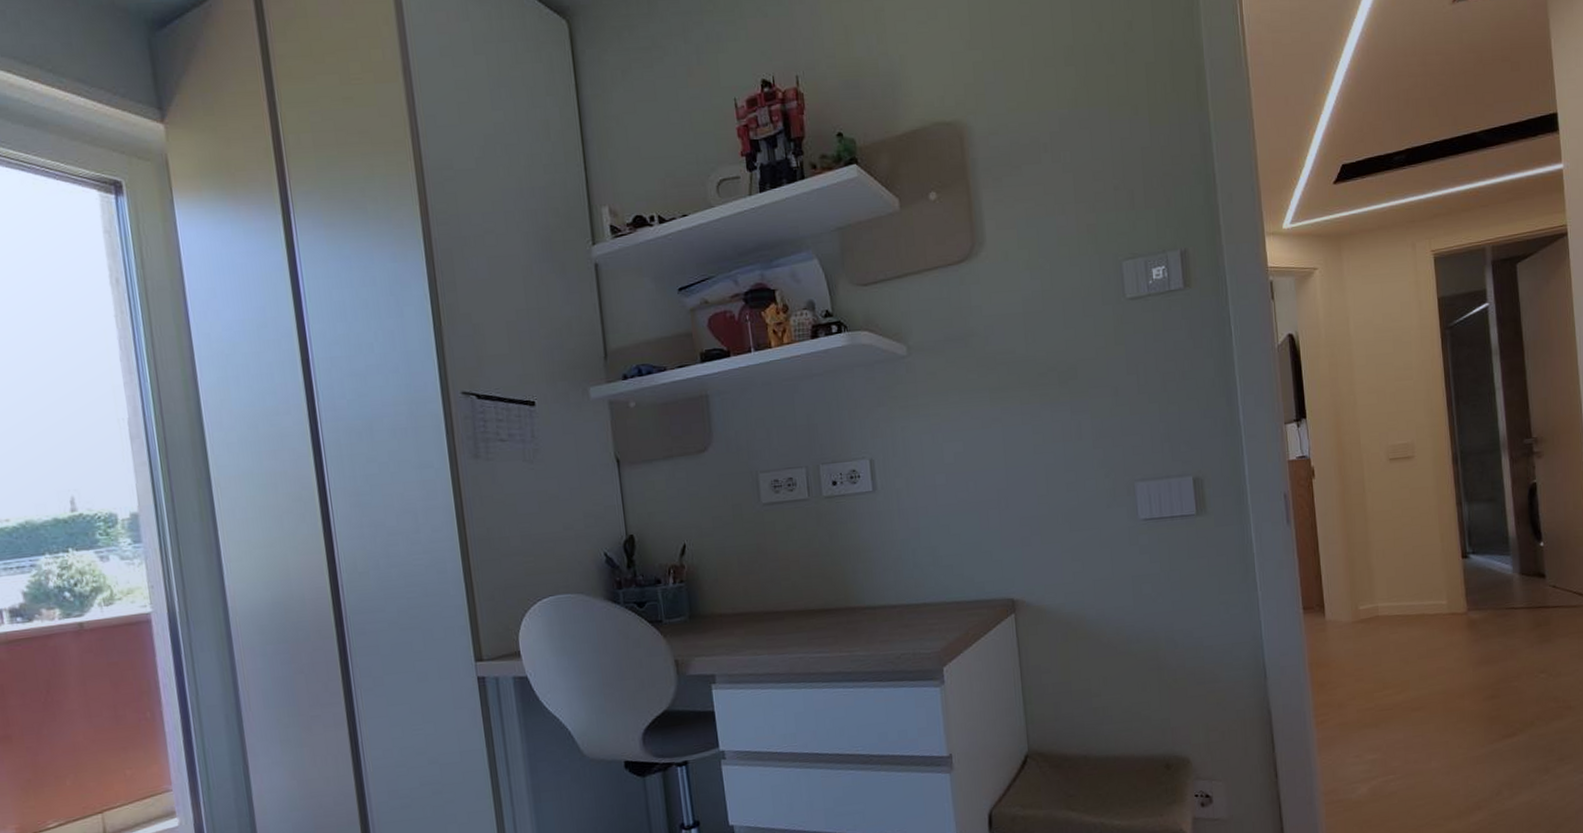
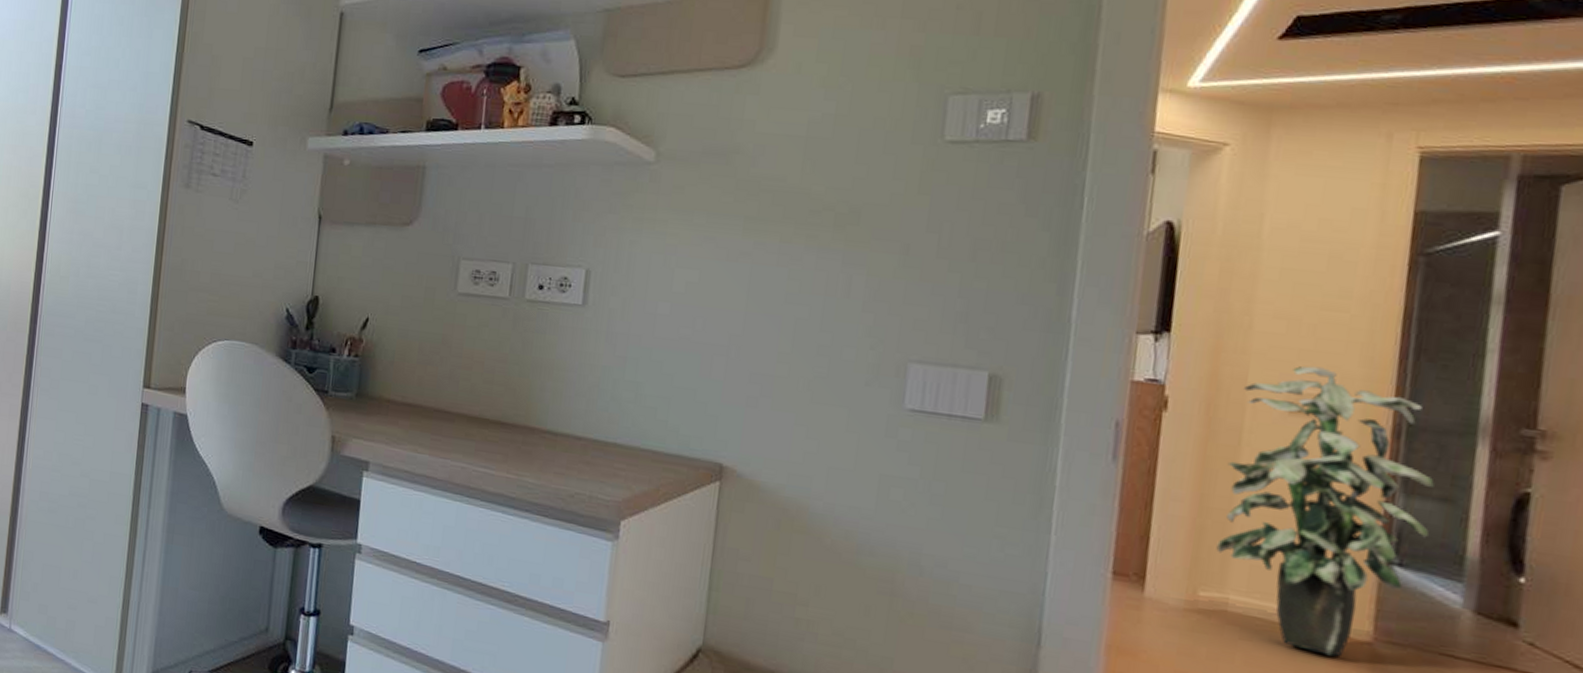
indoor plant: none [1359,423,1485,630] -> present [1216,366,1434,657]

